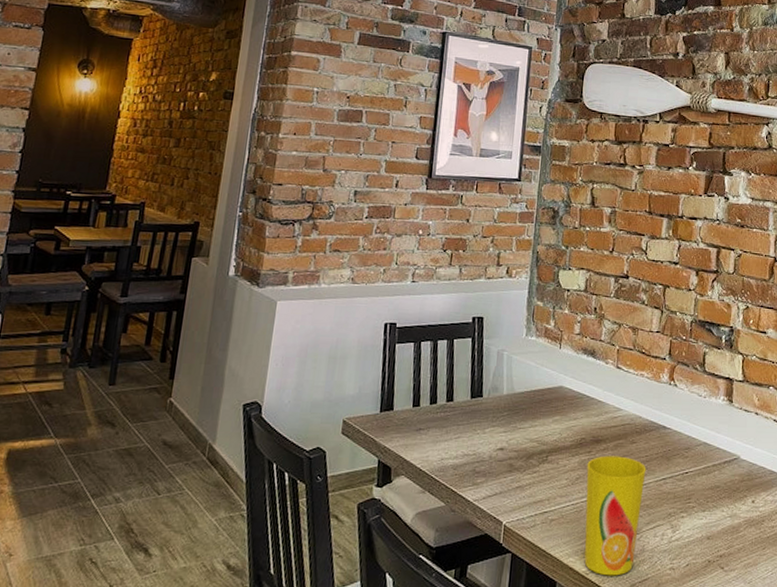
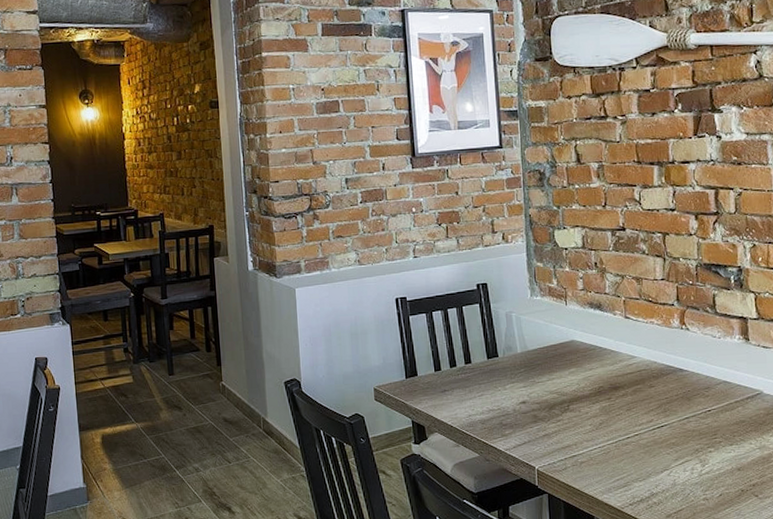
cup: present [584,455,647,576] -> none [608,400,668,509]

